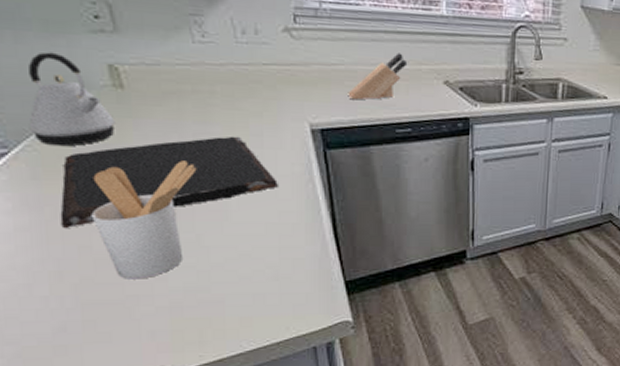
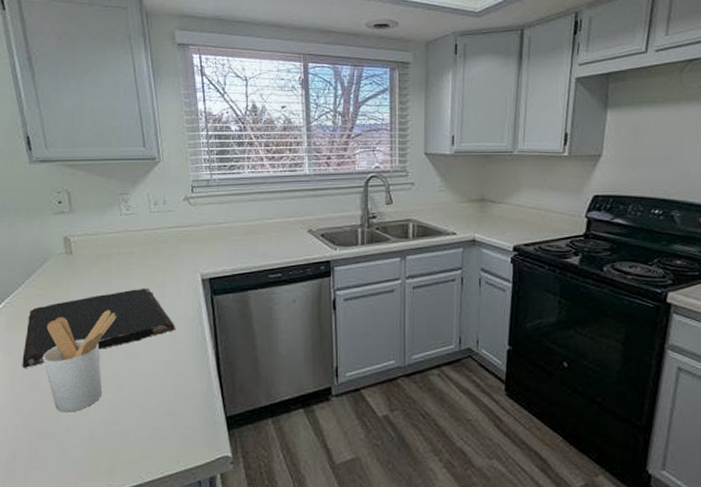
kettle: present [28,52,115,147] -> none [10,231,65,302]
knife block: present [348,53,408,100] -> none [230,209,278,252]

